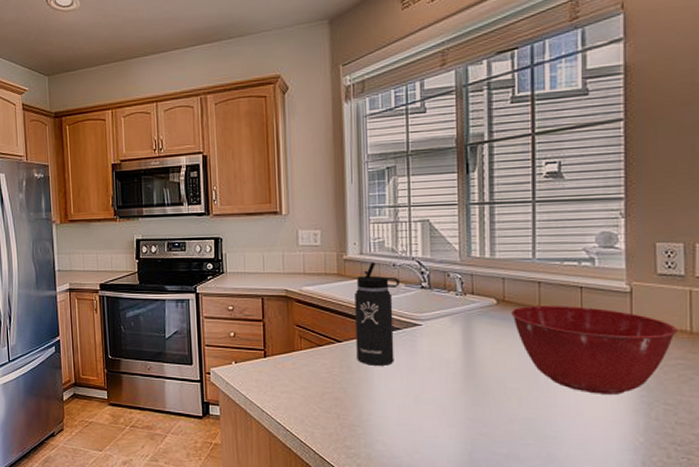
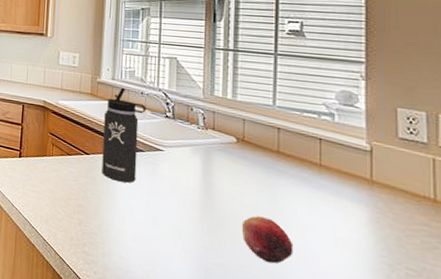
fruit: none [507,378,558,423] -> present [242,216,294,264]
mixing bowl: present [512,306,677,394] -> none [250,148,420,250]

